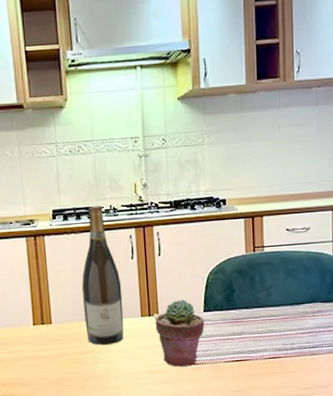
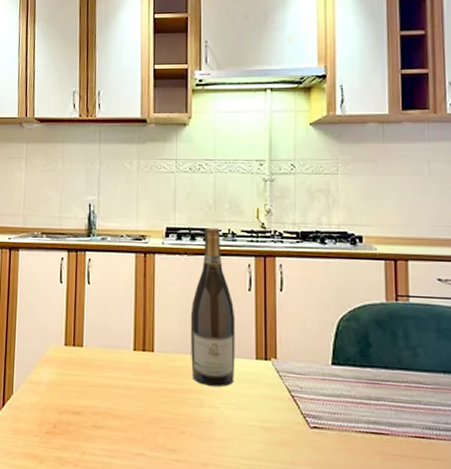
potted succulent: present [155,299,205,367] -> none [272,346,333,429]

